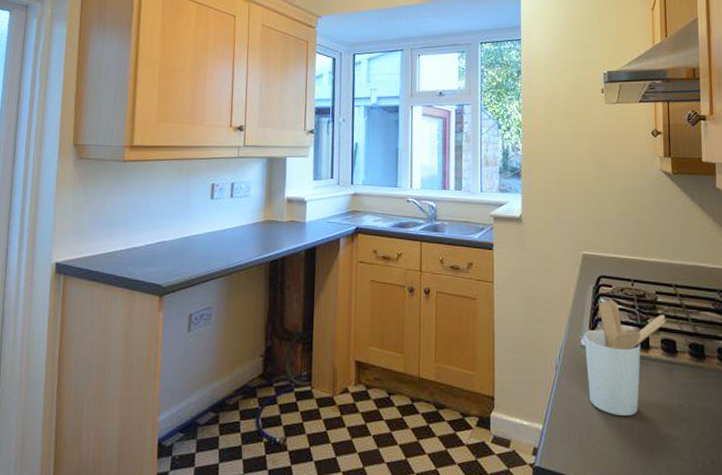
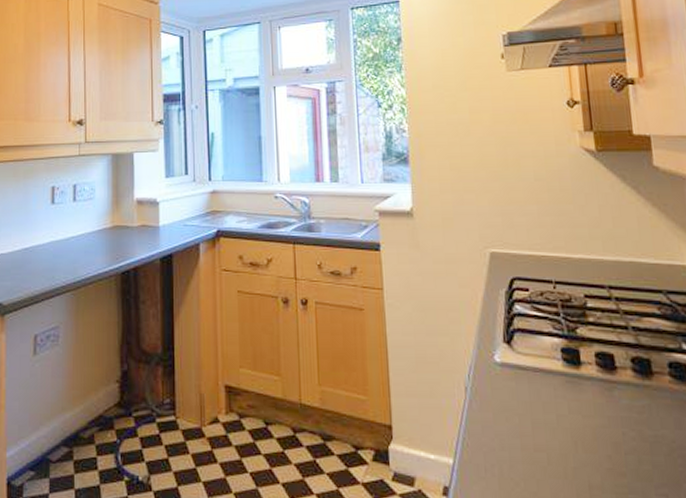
utensil holder: present [585,300,666,417] -> none [498,307,600,448]

